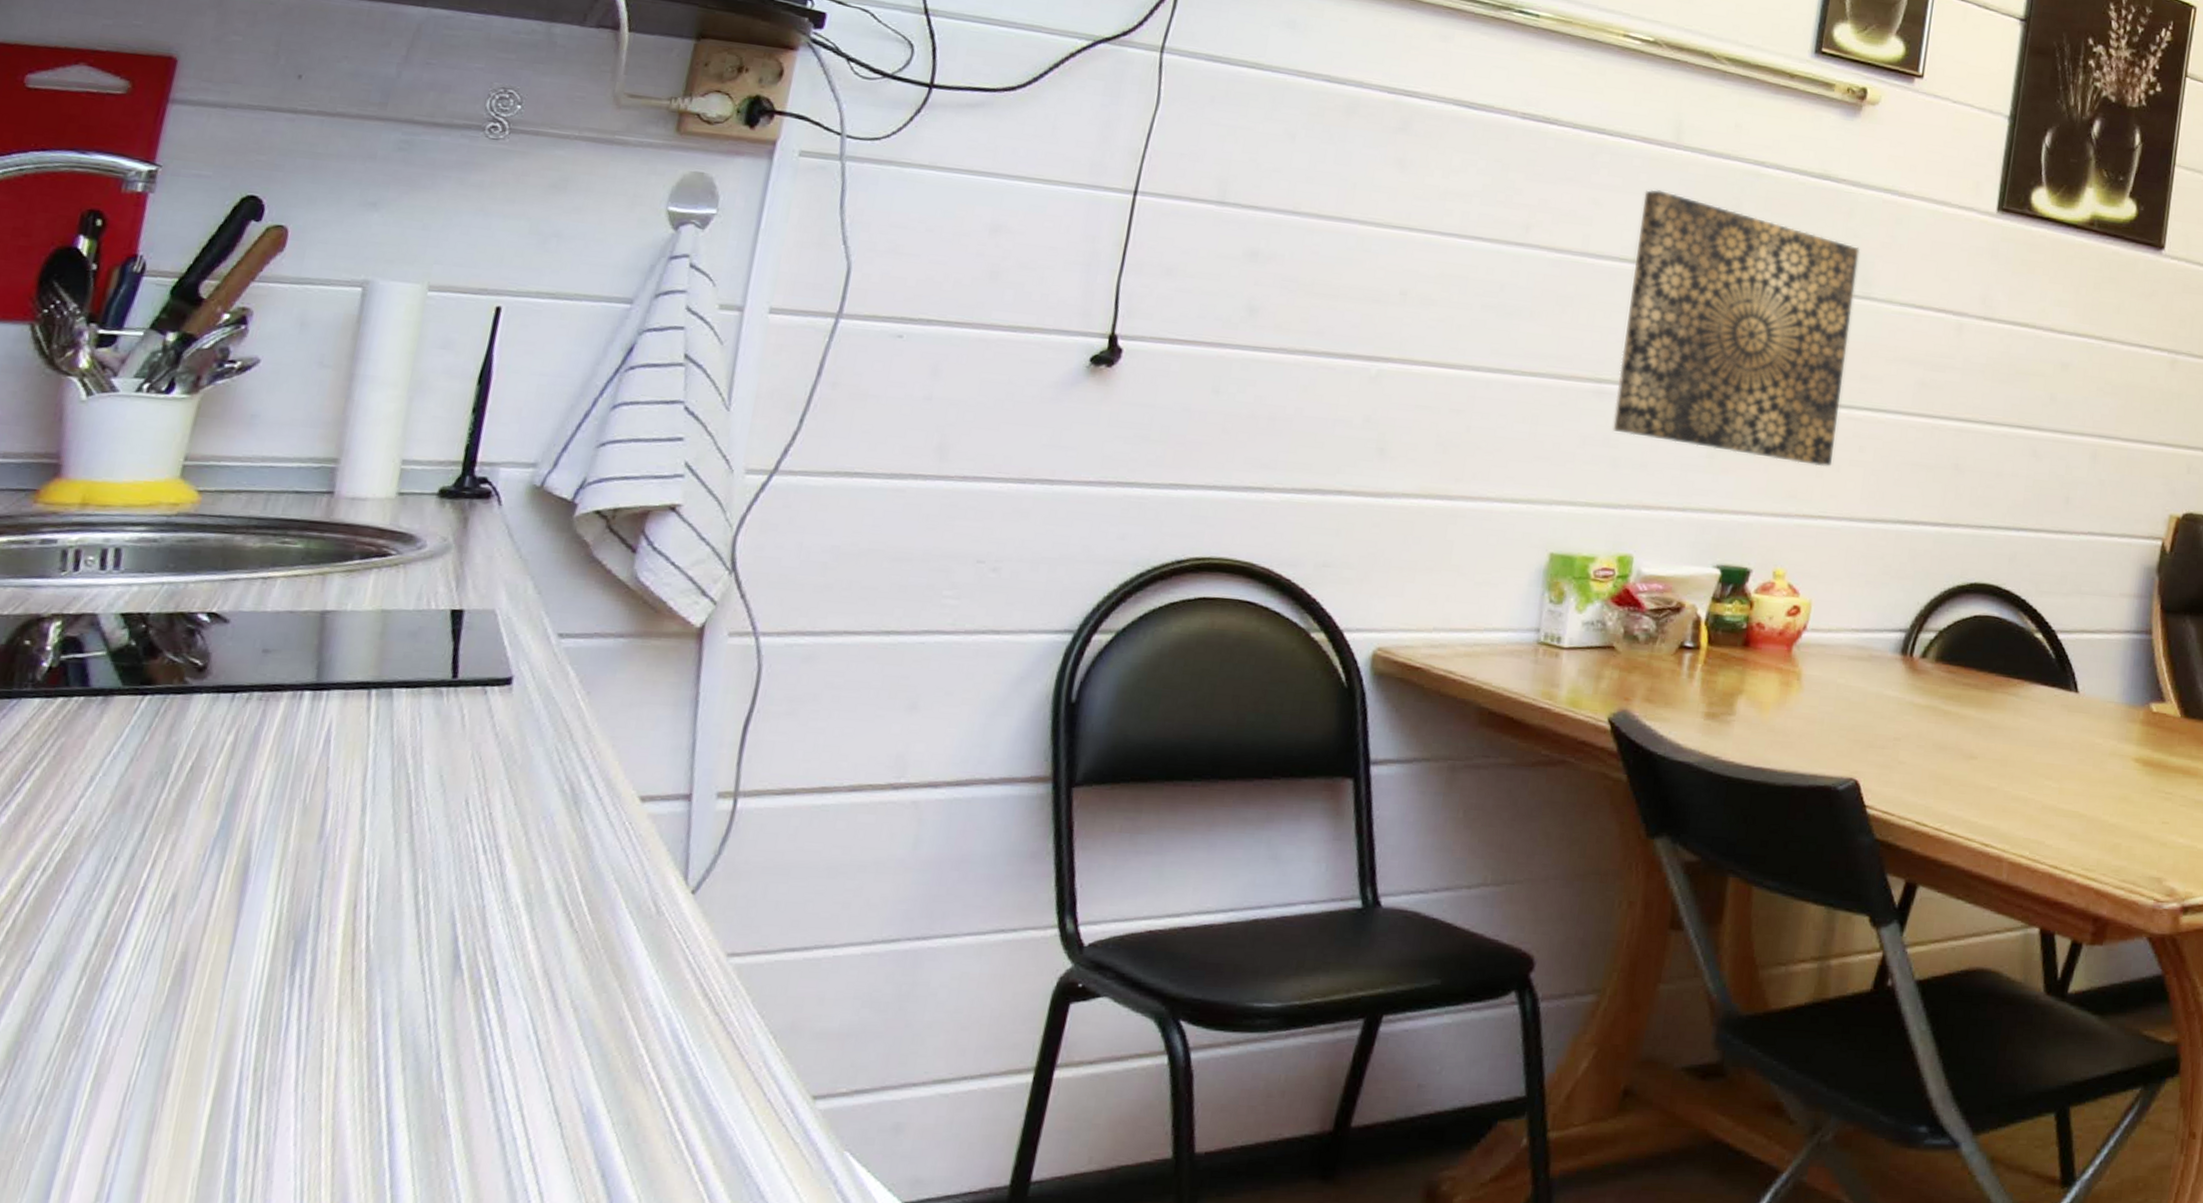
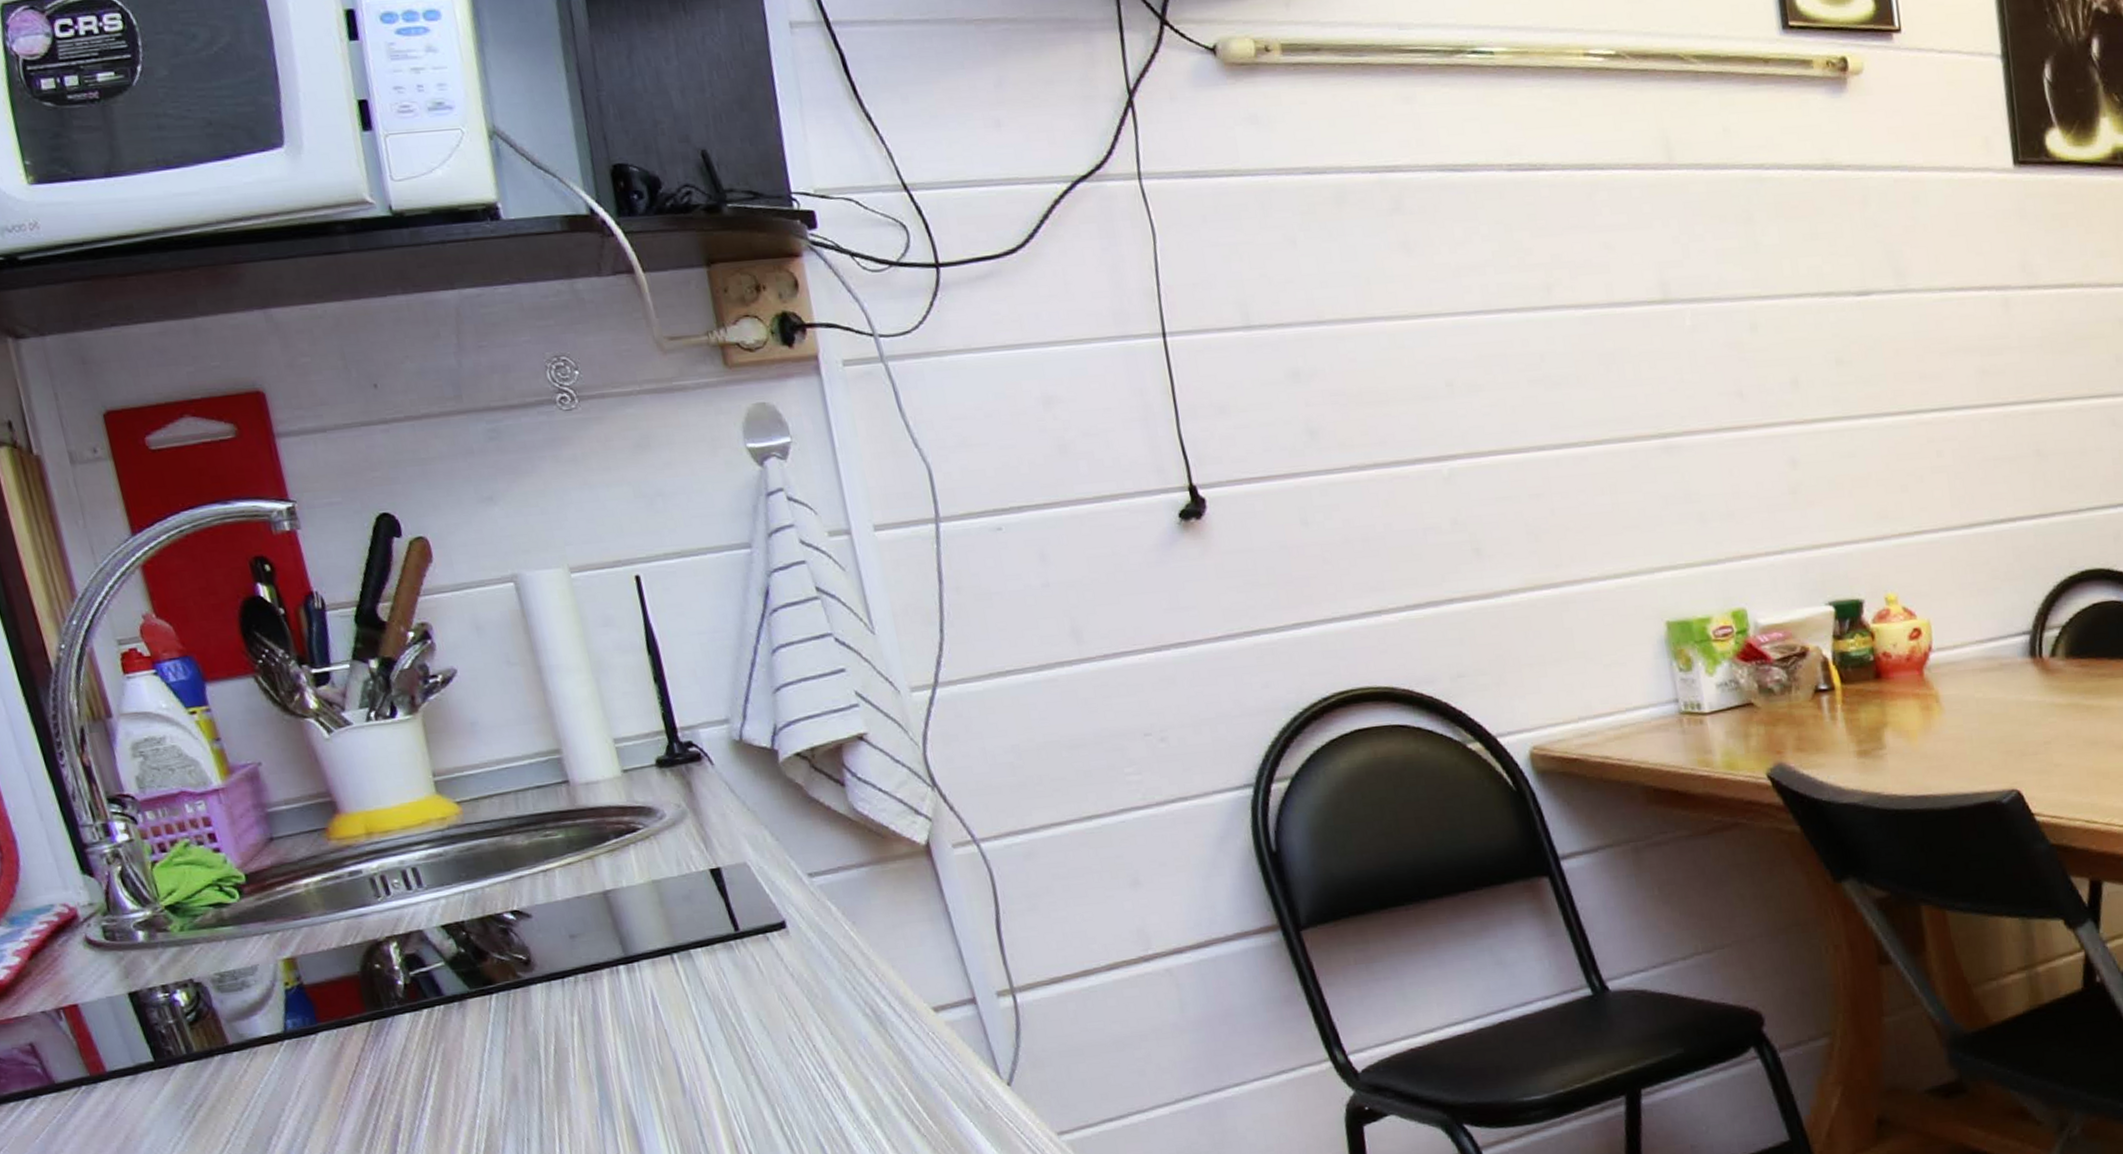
wall art: present [1612,189,1860,467] -> none [1652,219,1914,486]

